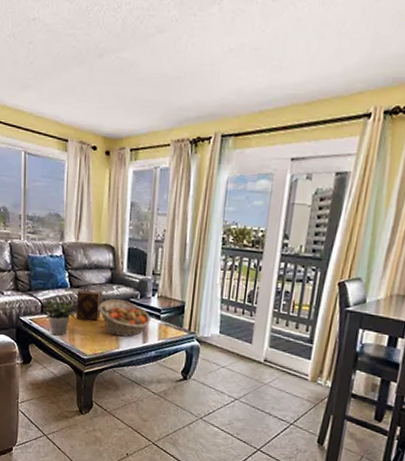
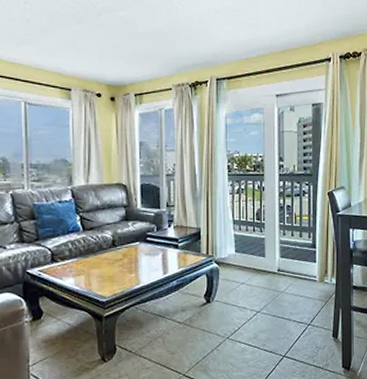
potted plant: present [43,300,79,336] -> none [53,244,93,283]
diary: present [76,289,102,322] -> none [90,230,118,262]
fruit basket: present [98,299,151,337] -> none [114,235,170,272]

